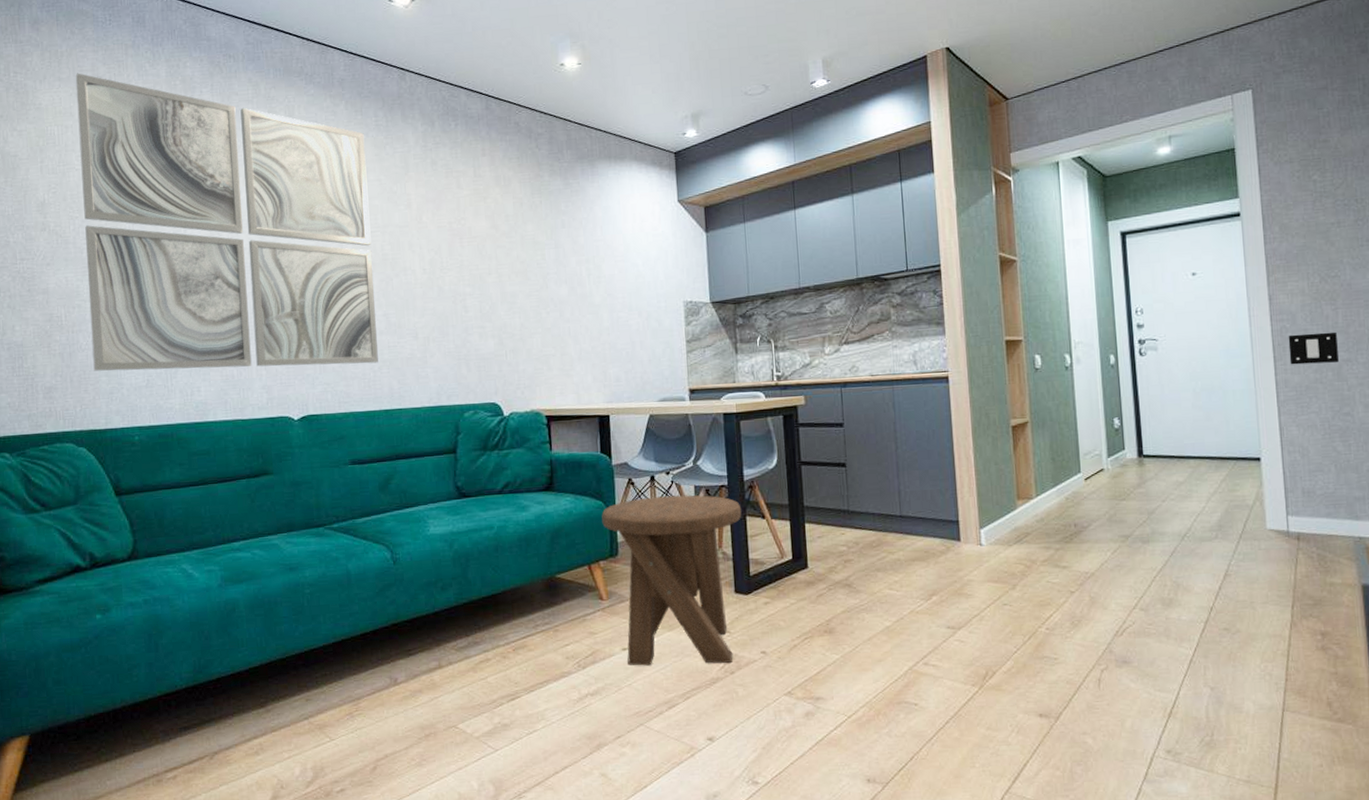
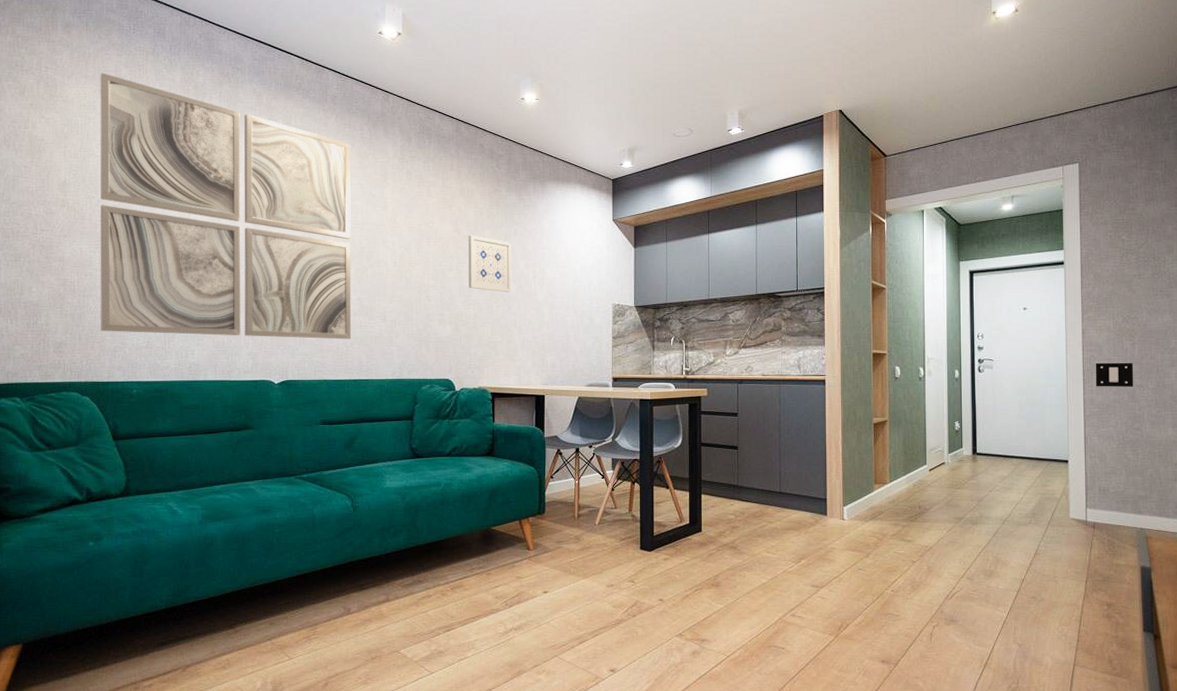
wall art: none [508,230,563,296] -> present [468,235,512,293]
music stool: present [601,495,742,666] -> none [533,466,650,607]

